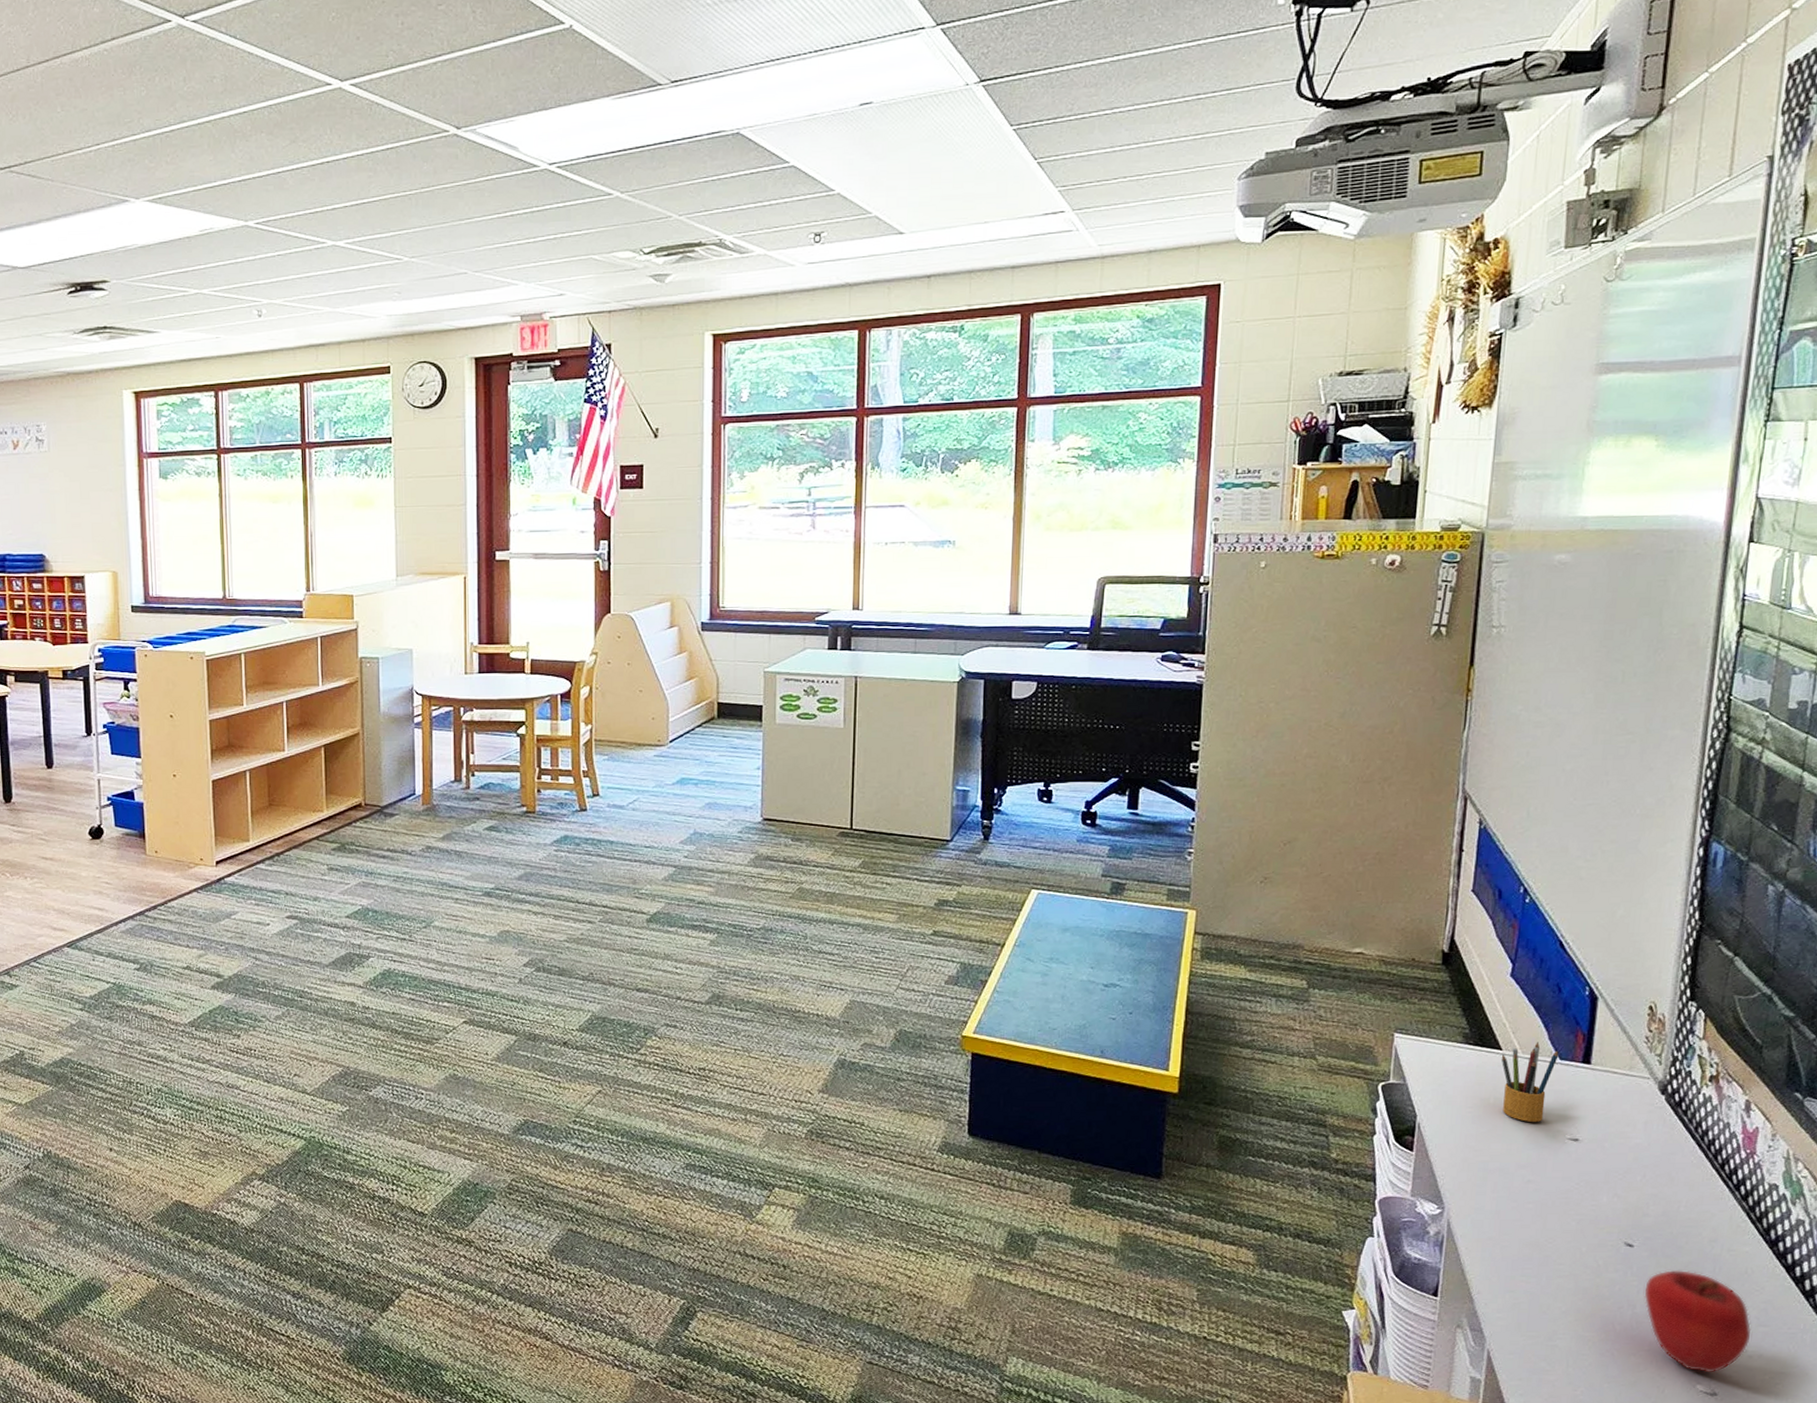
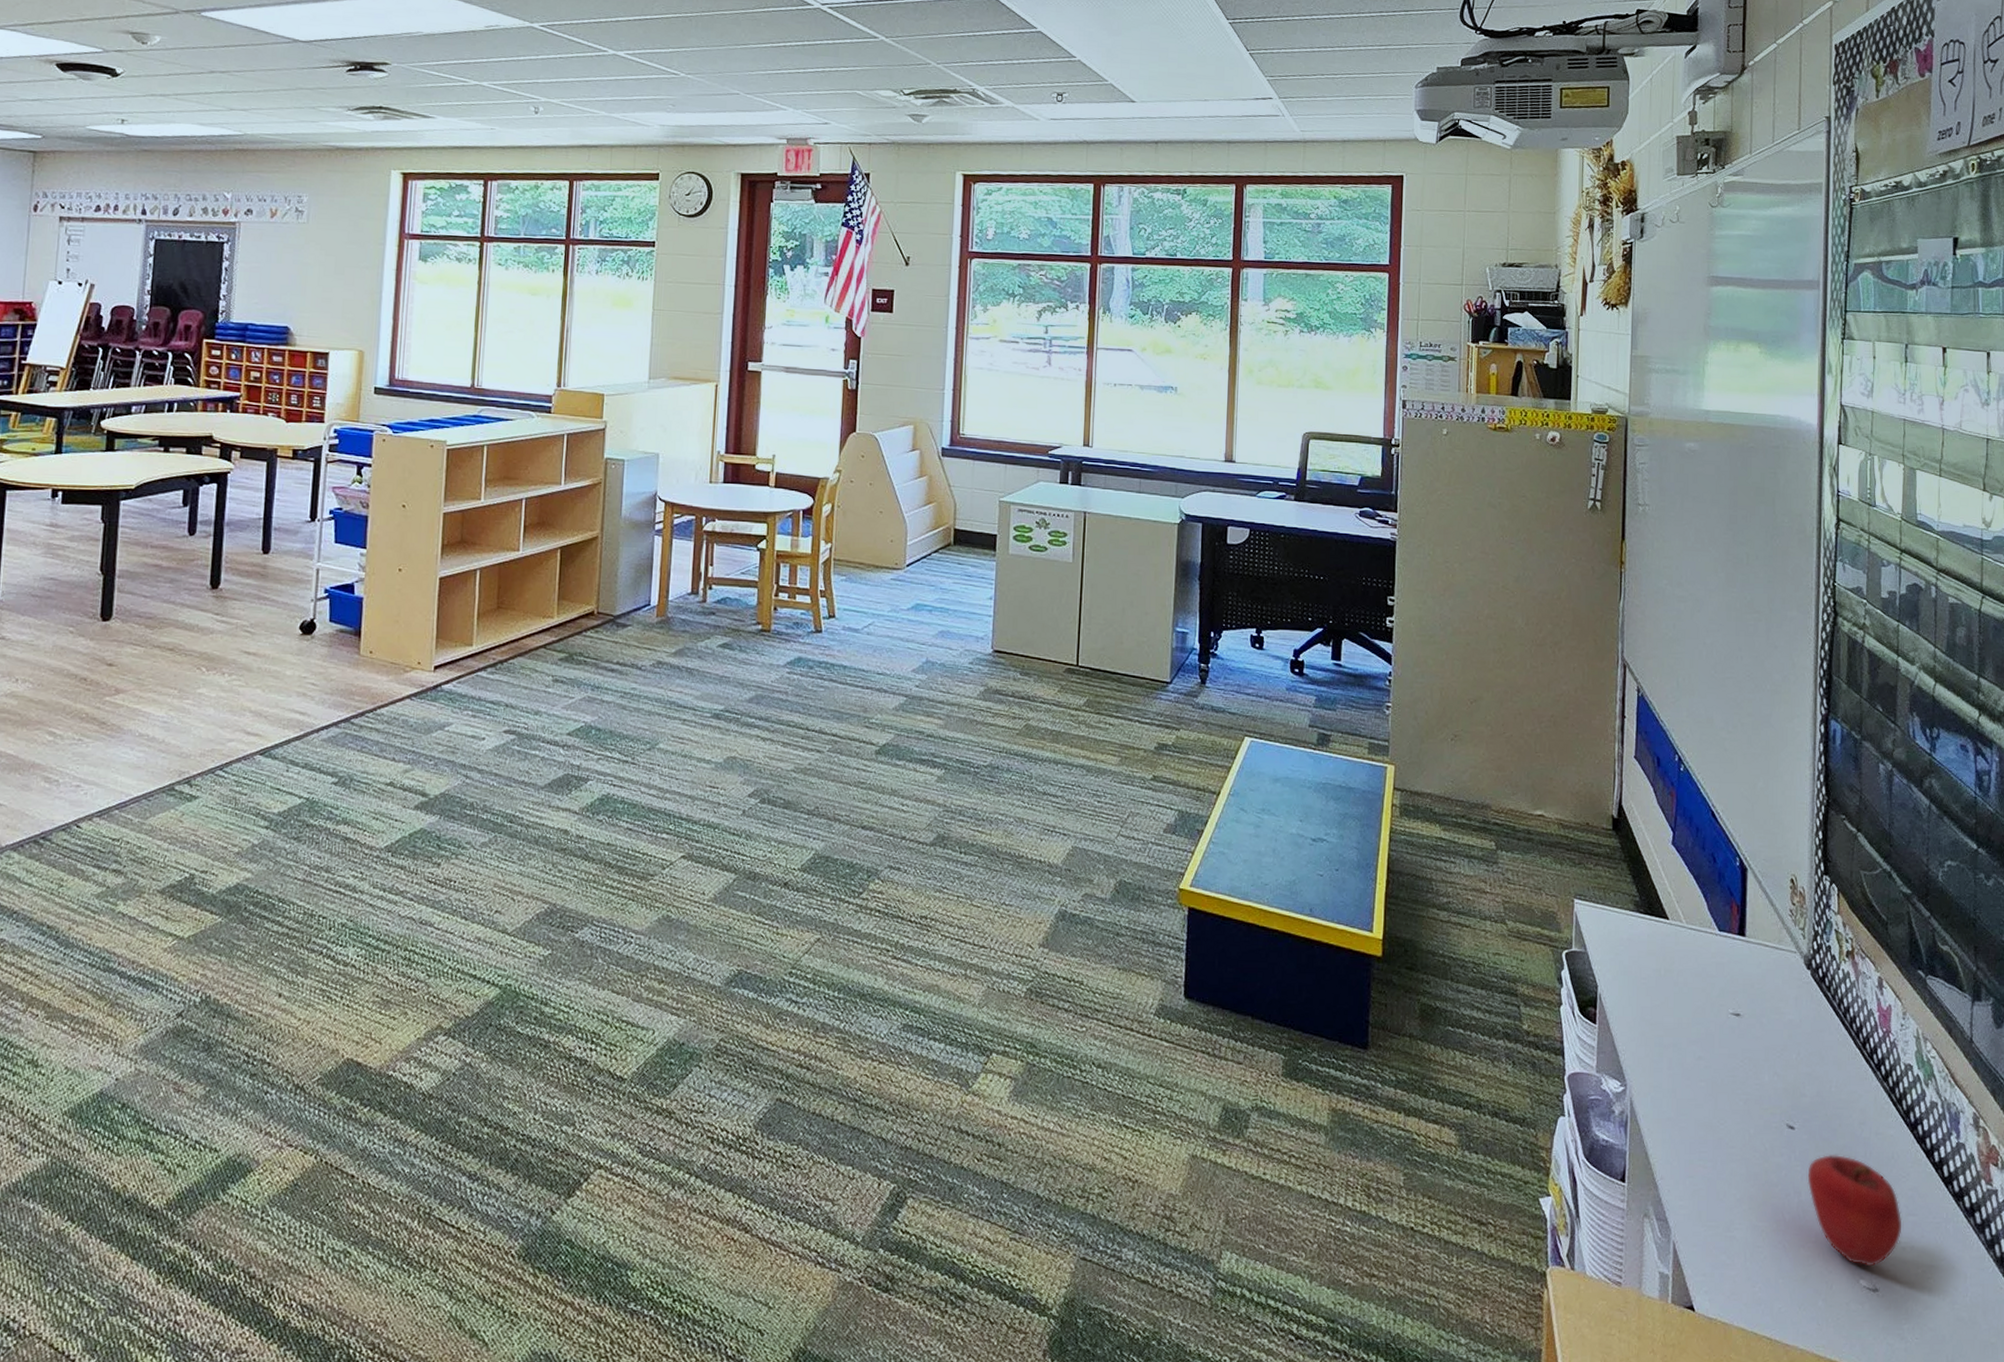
pencil box: present [1501,1042,1559,1122] -> none [1668,912,1718,995]

